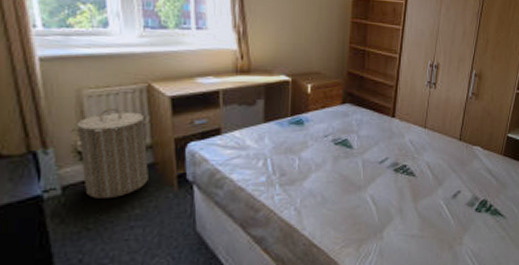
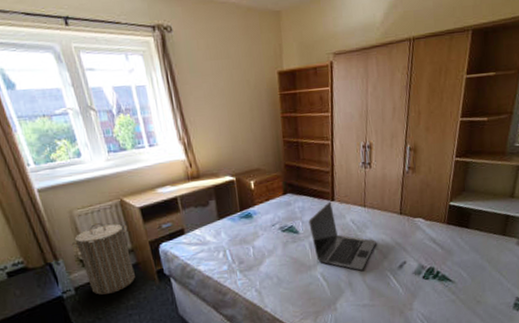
laptop: none [365,118,433,197] -> present [308,201,376,271]

